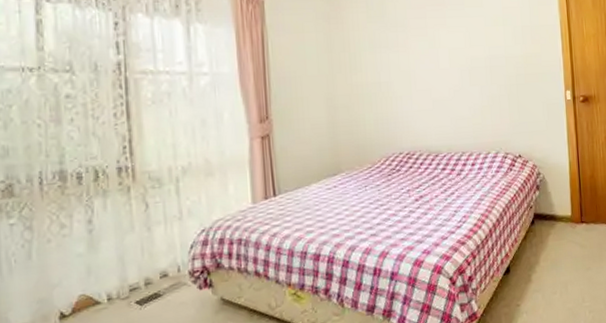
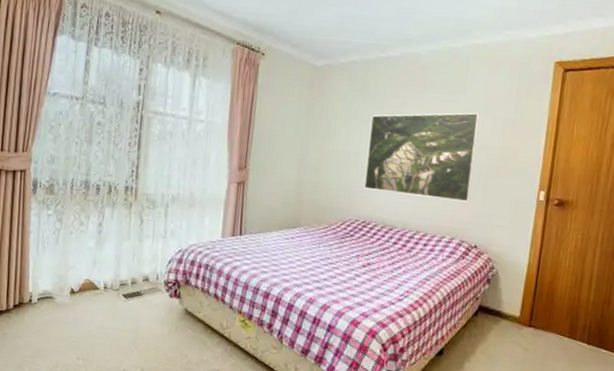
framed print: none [396,24,506,119] -> present [364,112,480,202]

